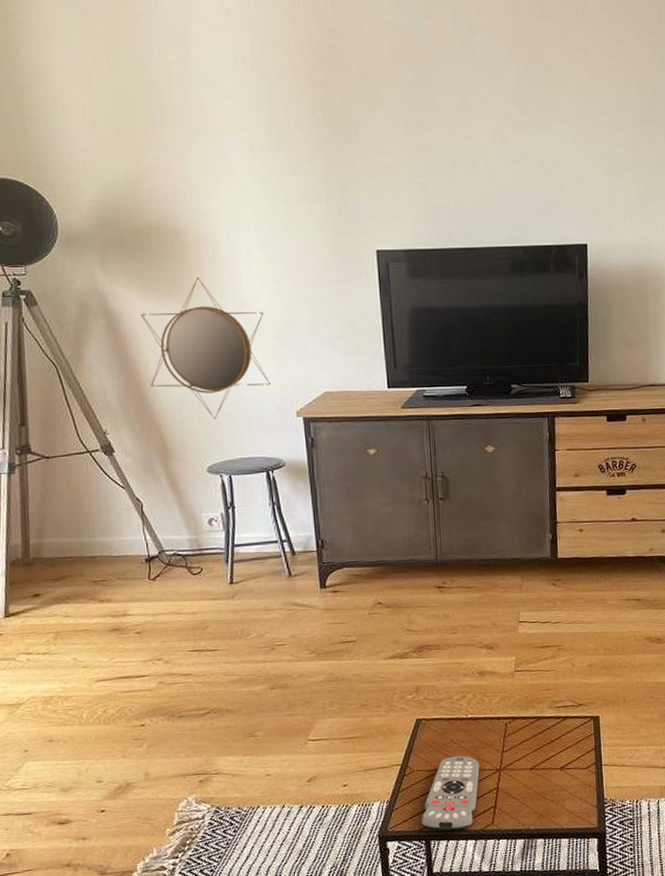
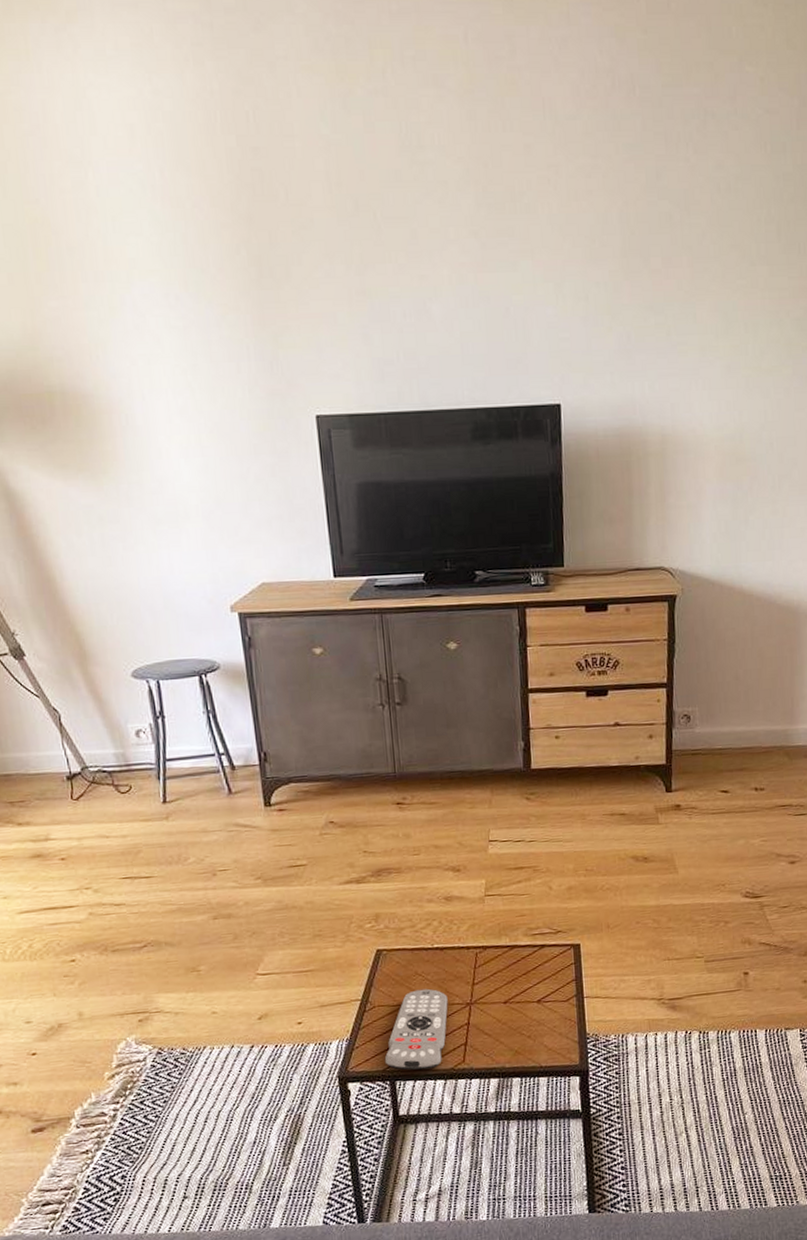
home mirror: present [141,276,271,420] -> none [47,450,200,618]

